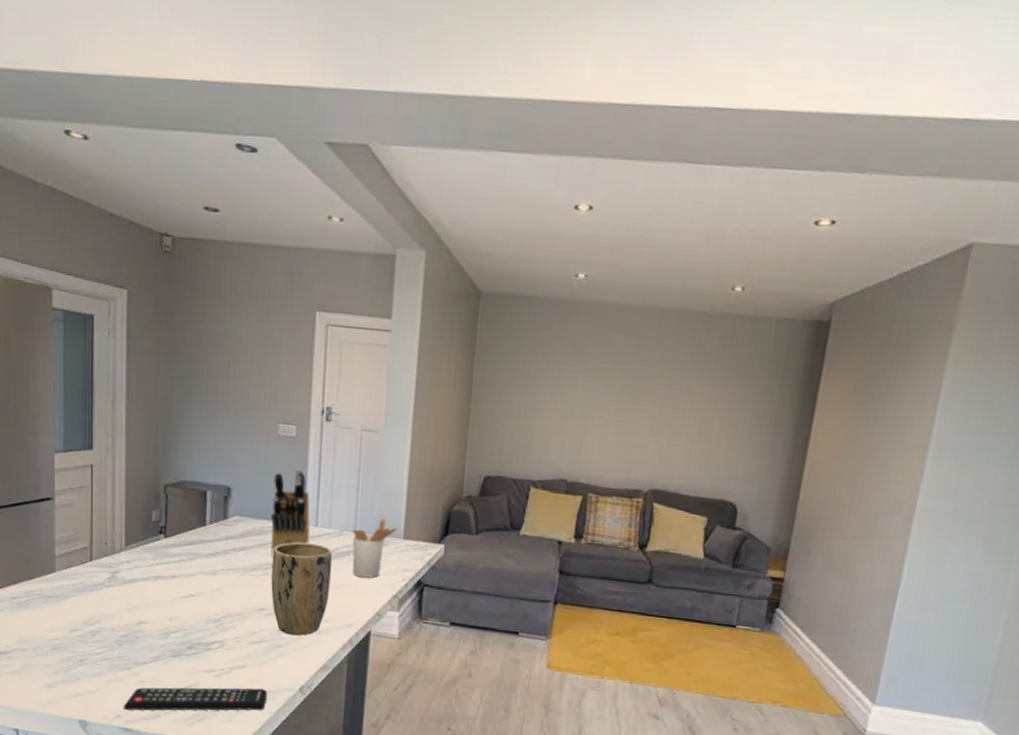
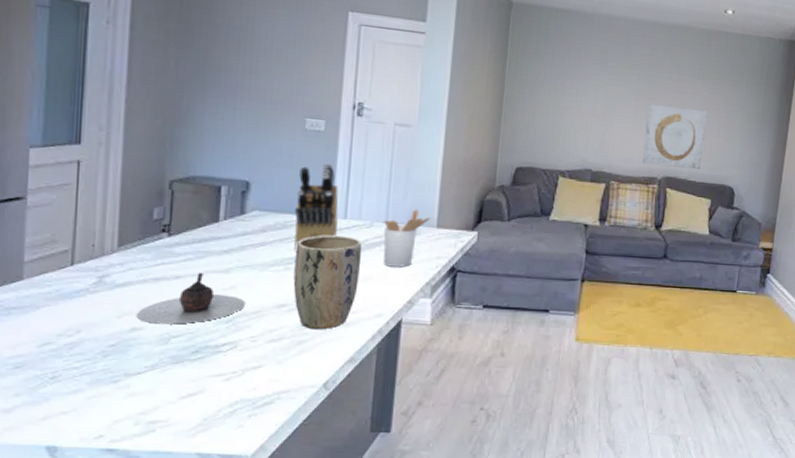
remote control: present [124,687,268,711] -> none [107,388,287,428]
teapot: none [141,574,231,621] -> present [136,273,246,325]
wall art: none [625,405,706,481] -> present [642,104,707,169]

